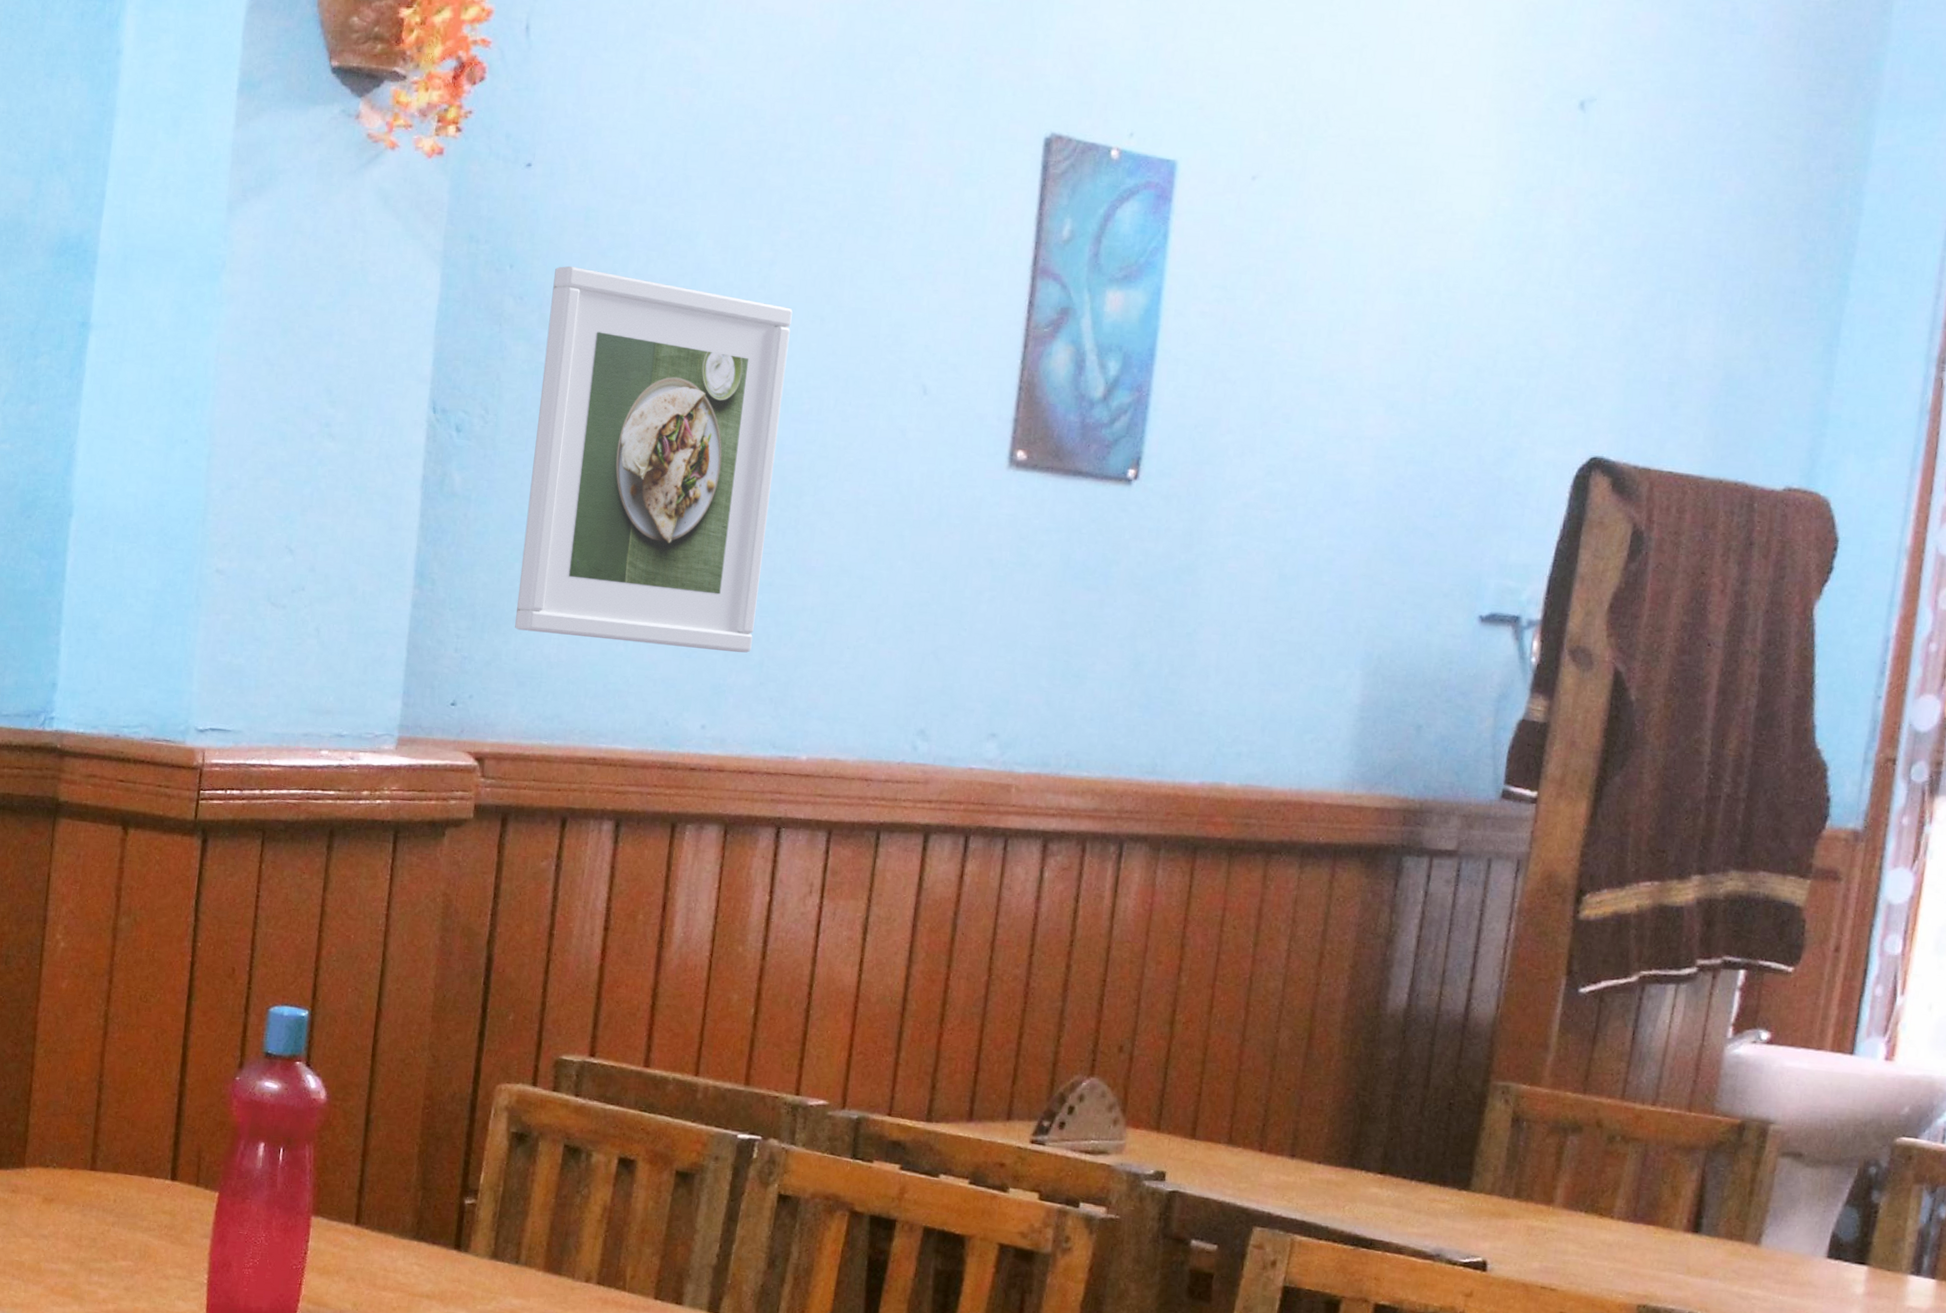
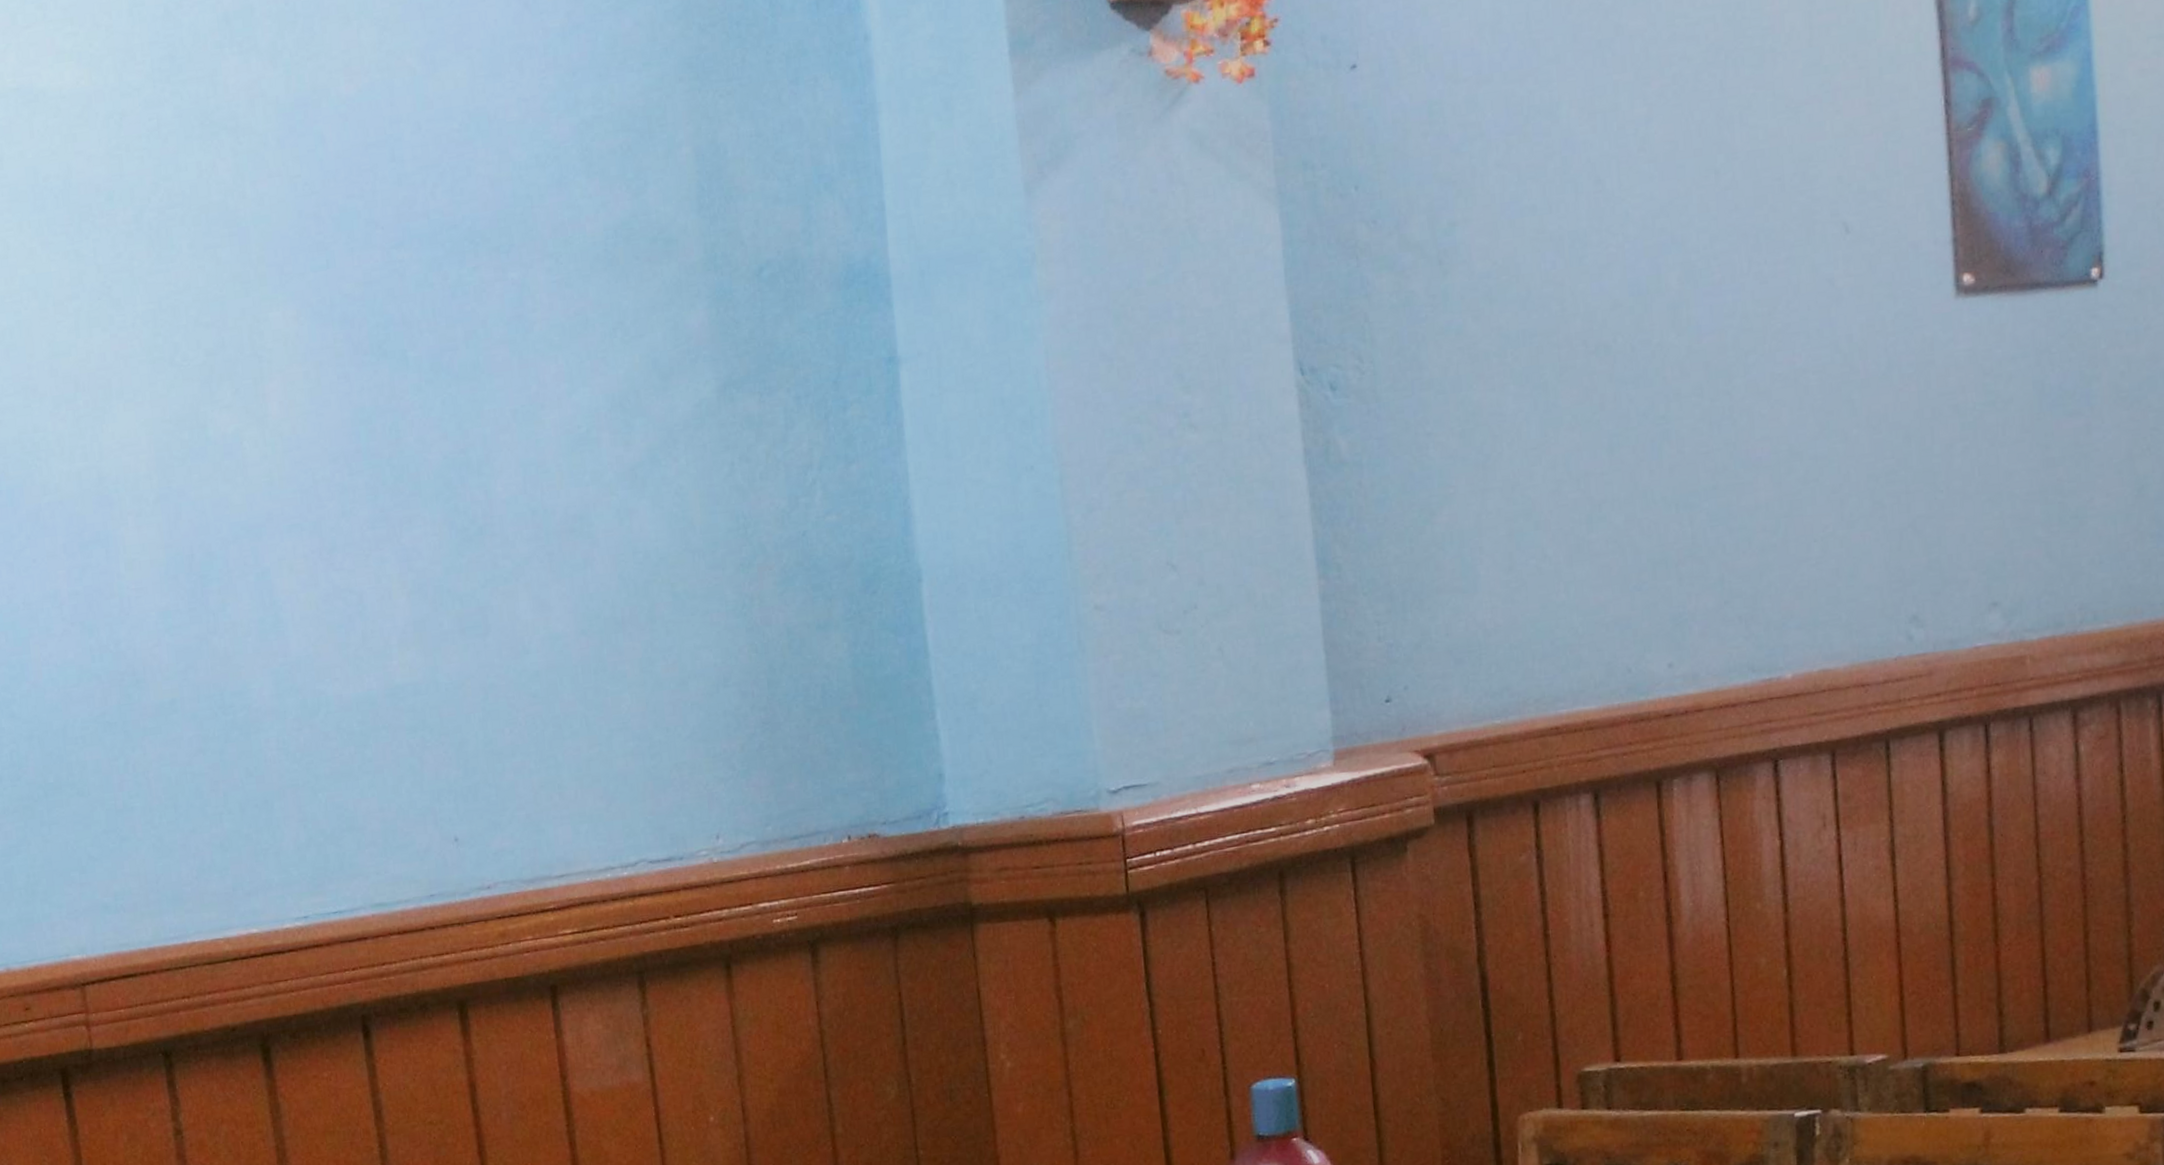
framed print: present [515,266,793,653] -> none [1406,166,1708,601]

